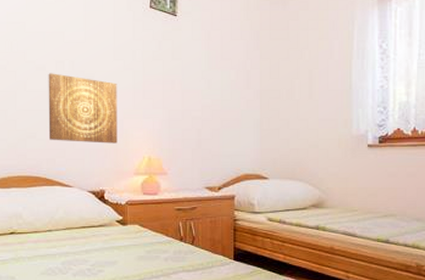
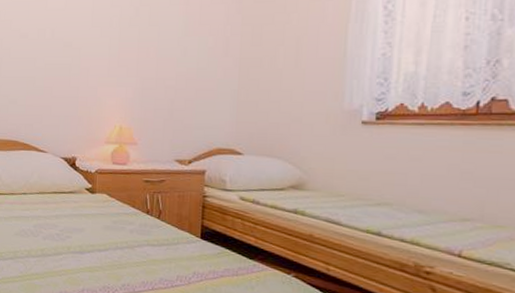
wall art: present [48,73,117,144] -> none [28,41,94,111]

